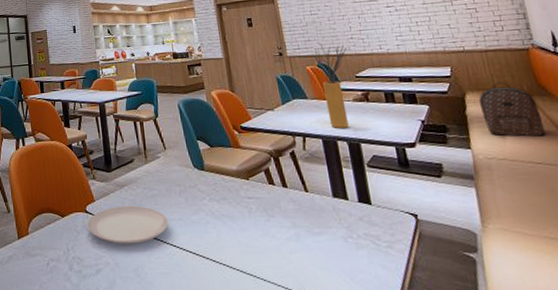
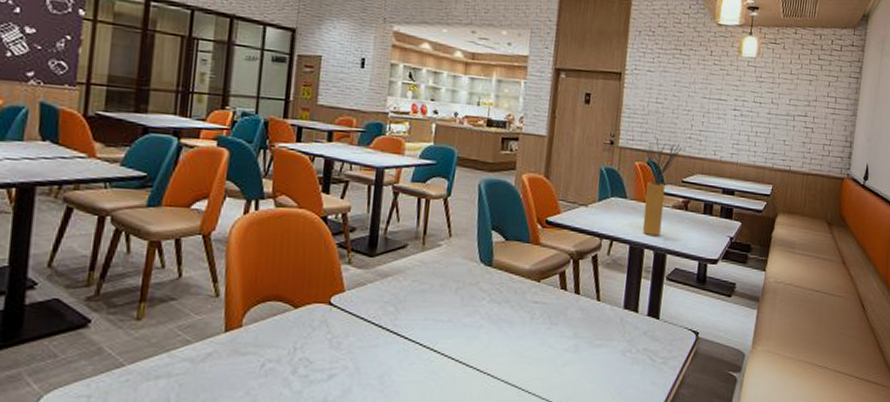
plate: present [87,205,168,244] -> none [327,299,434,346]
backpack: present [479,82,546,137] -> none [785,207,834,266]

